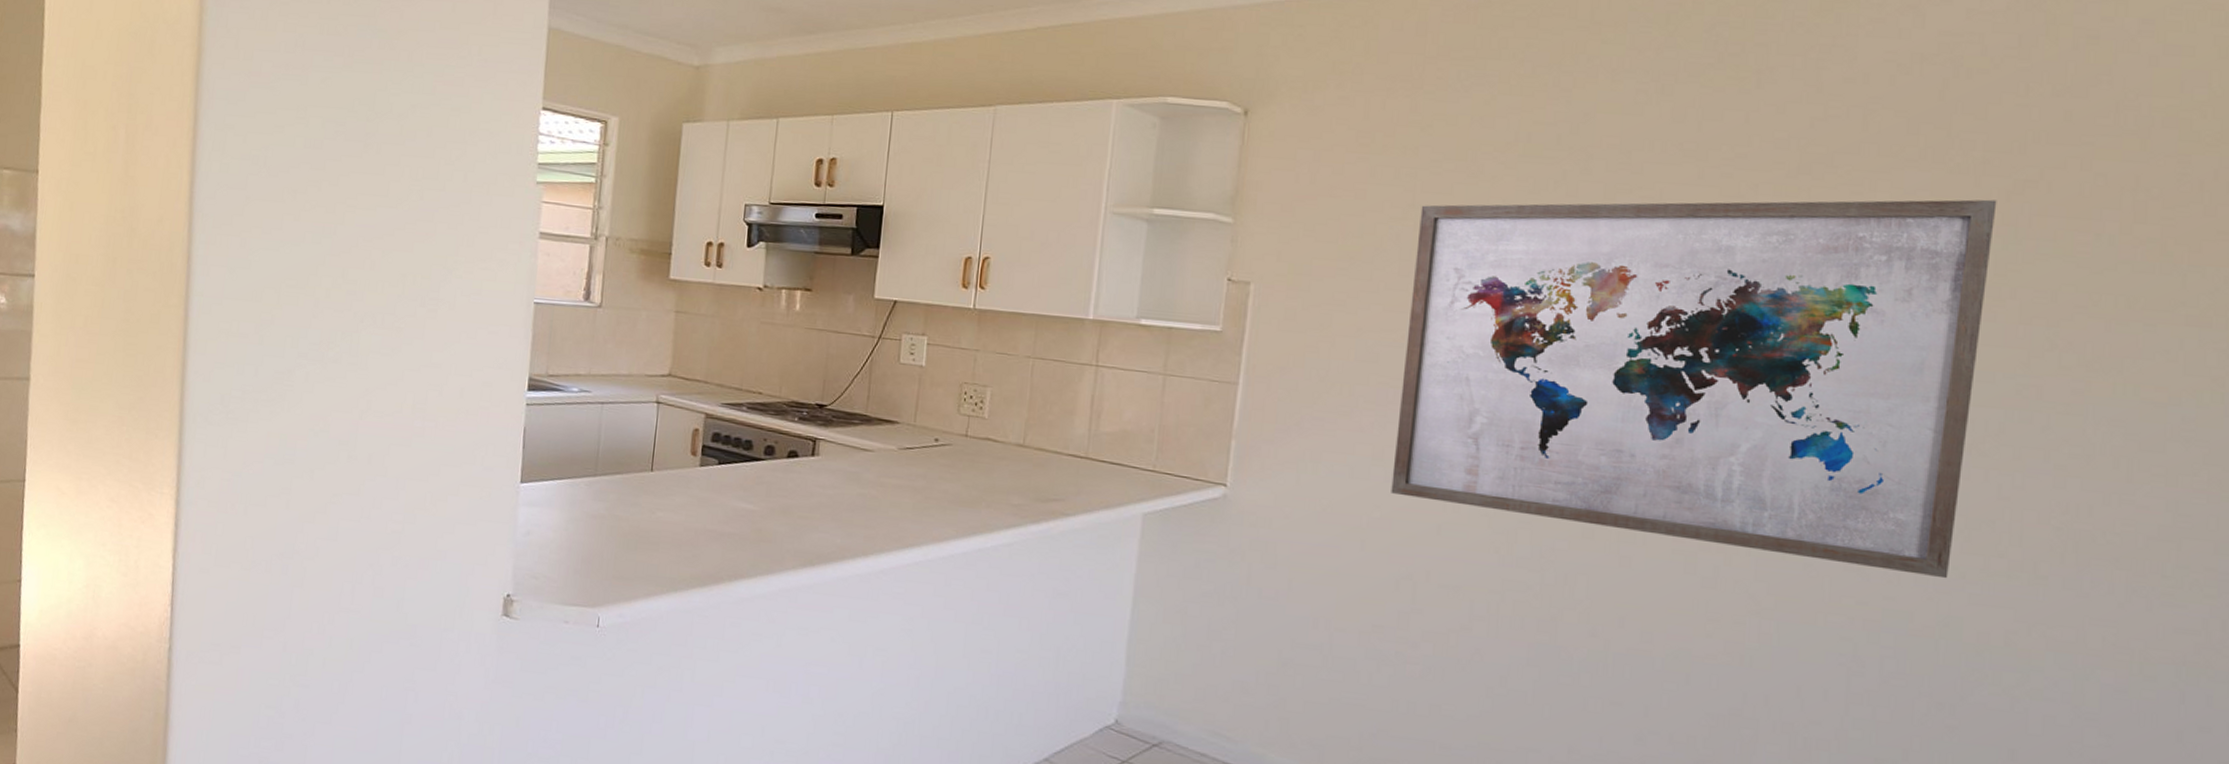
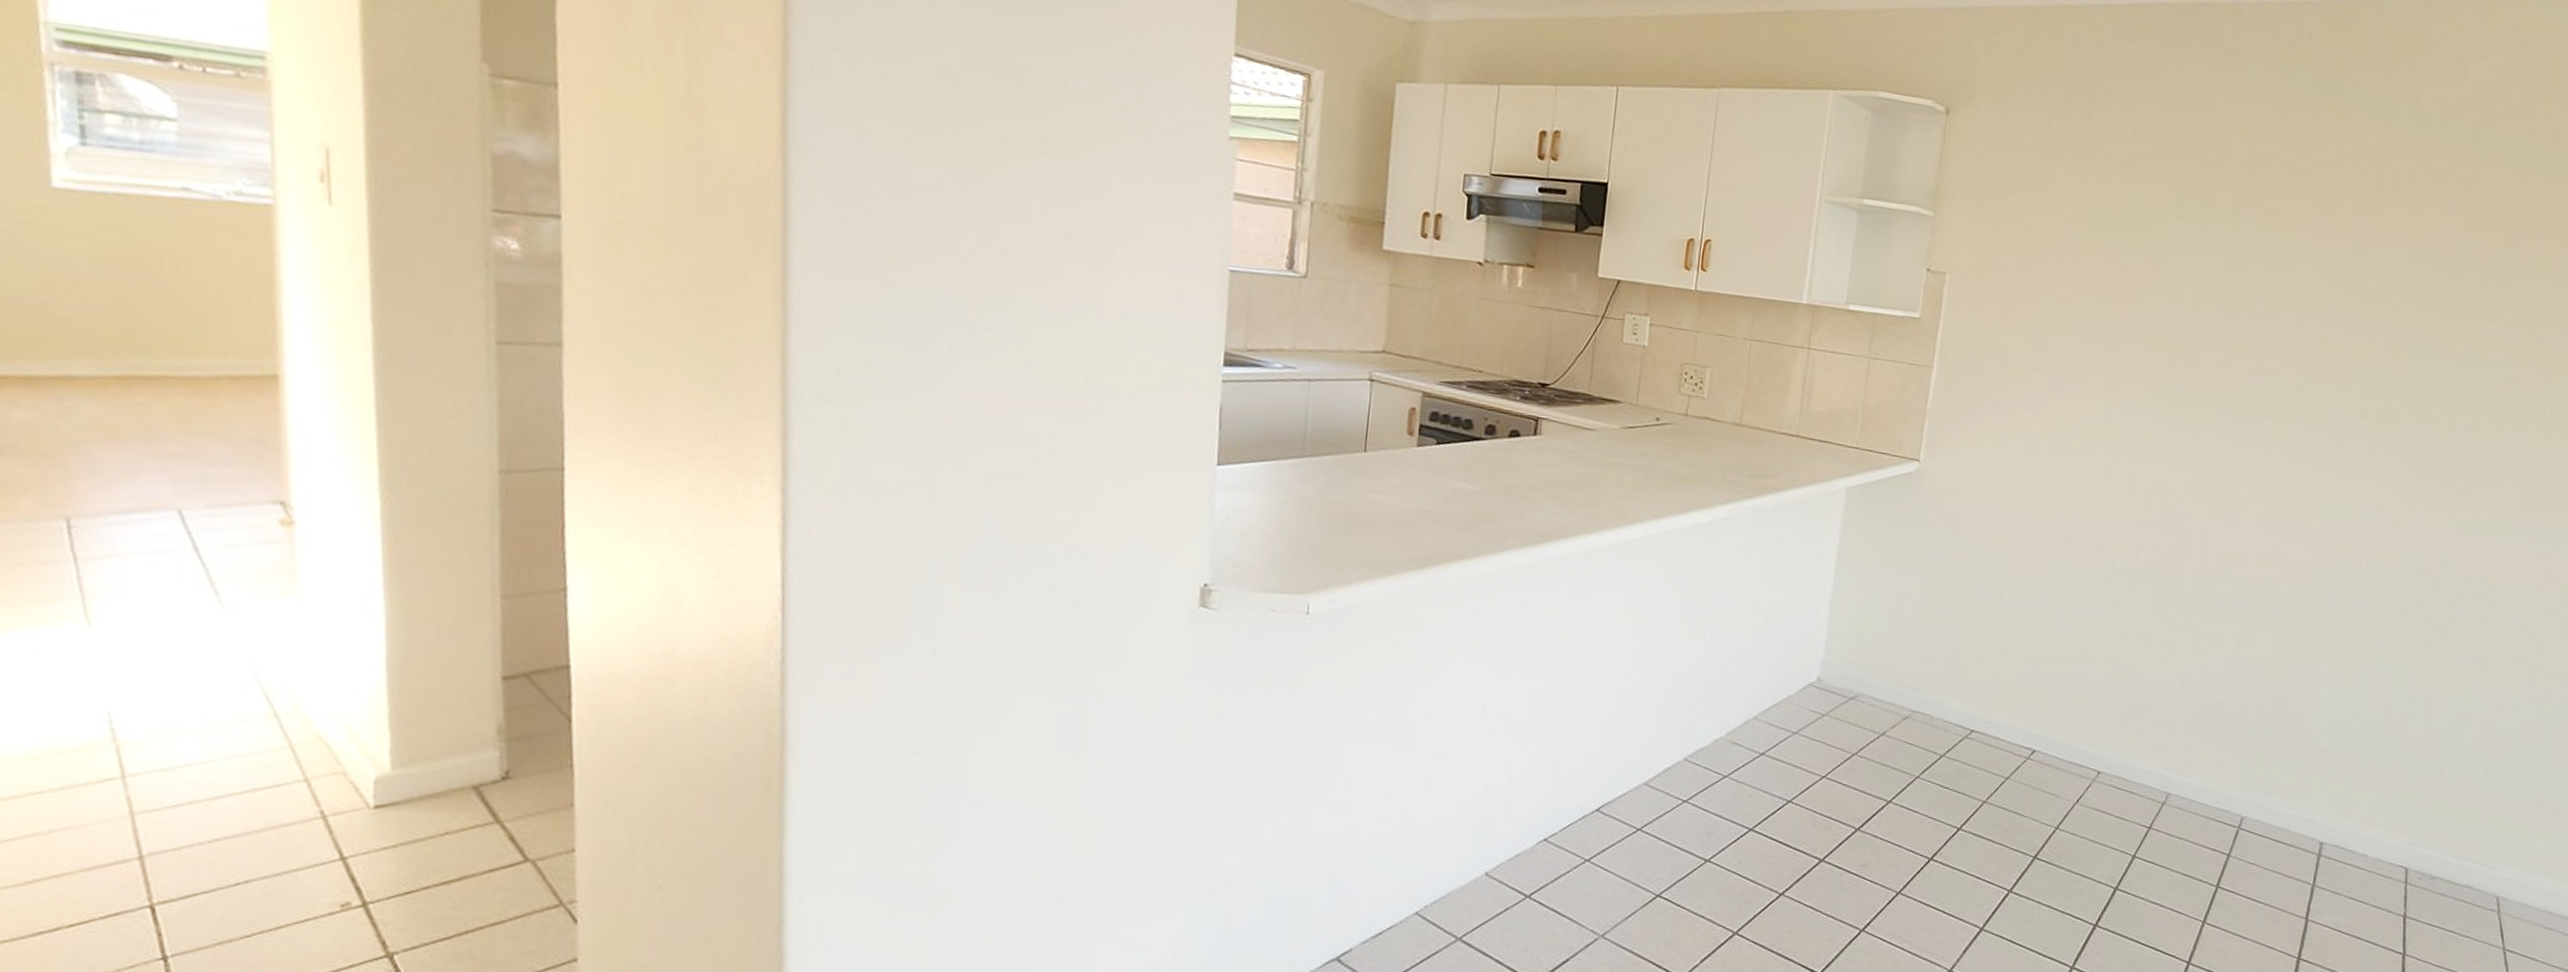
wall art: present [1391,199,1997,579] -> none [2055,207,2504,529]

